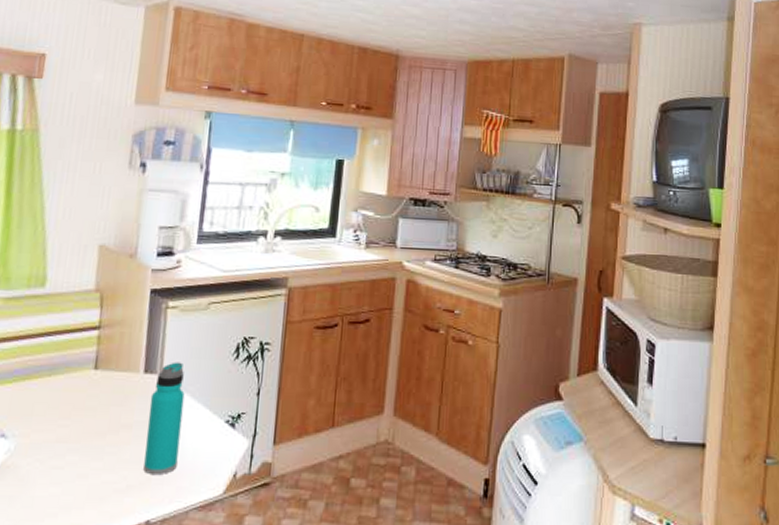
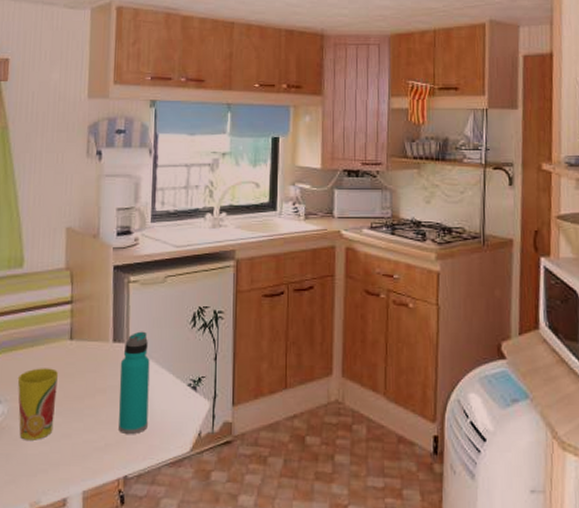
cup: none [26,400,79,481] -> present [17,368,59,440]

